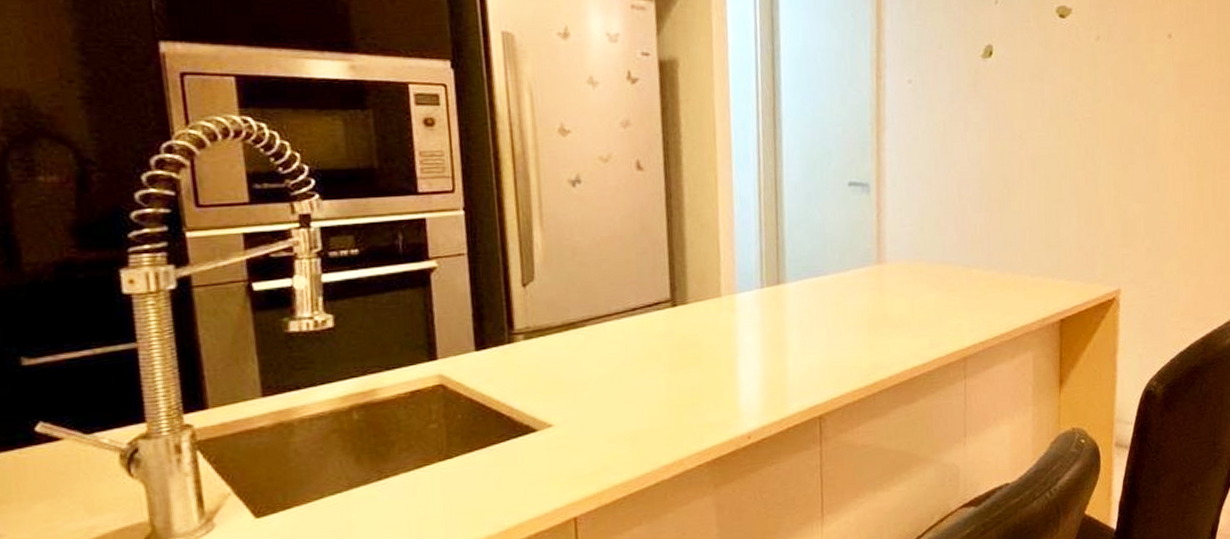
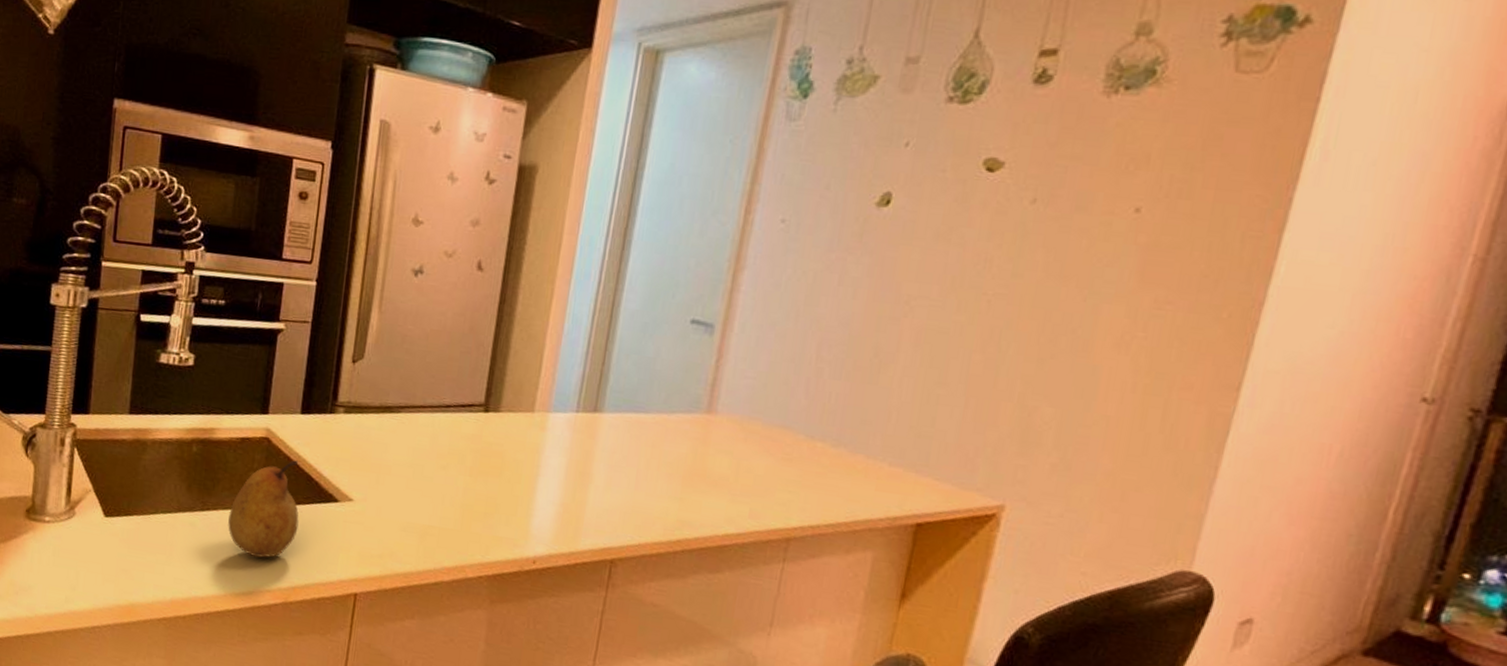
fruit: none [413,400,498,513] -> present [228,460,299,558]

